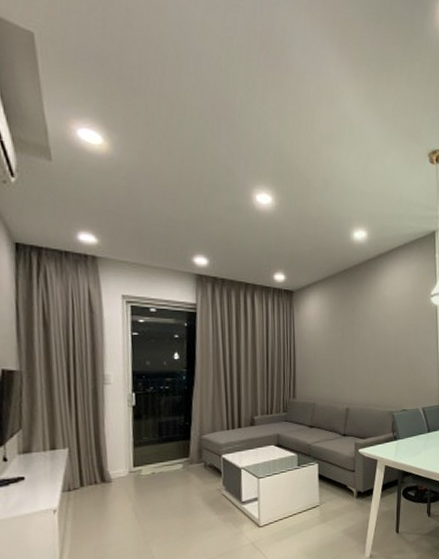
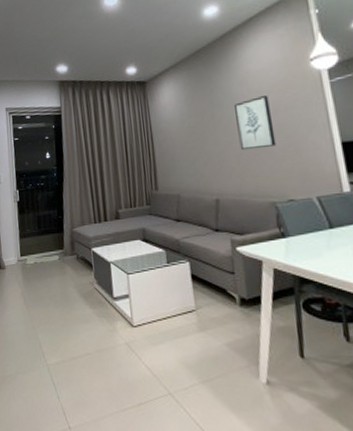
wall art: none [371,321,399,366] -> present [234,96,276,151]

